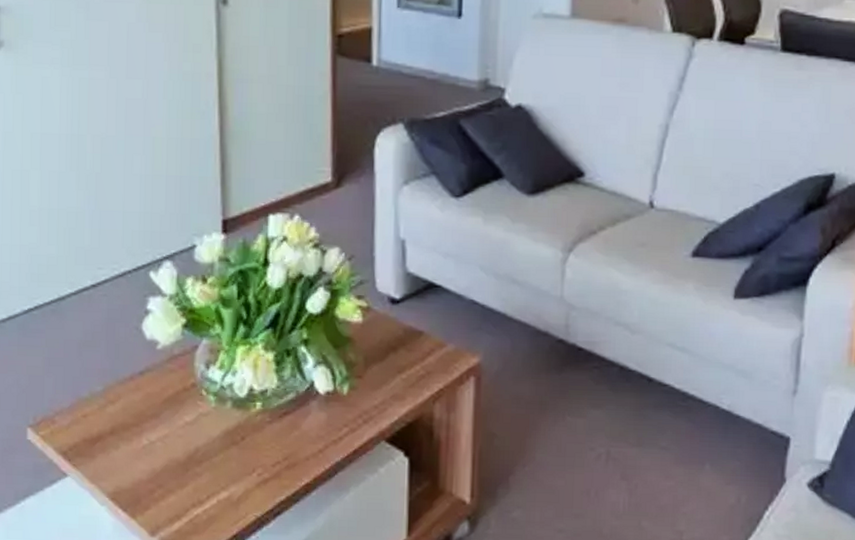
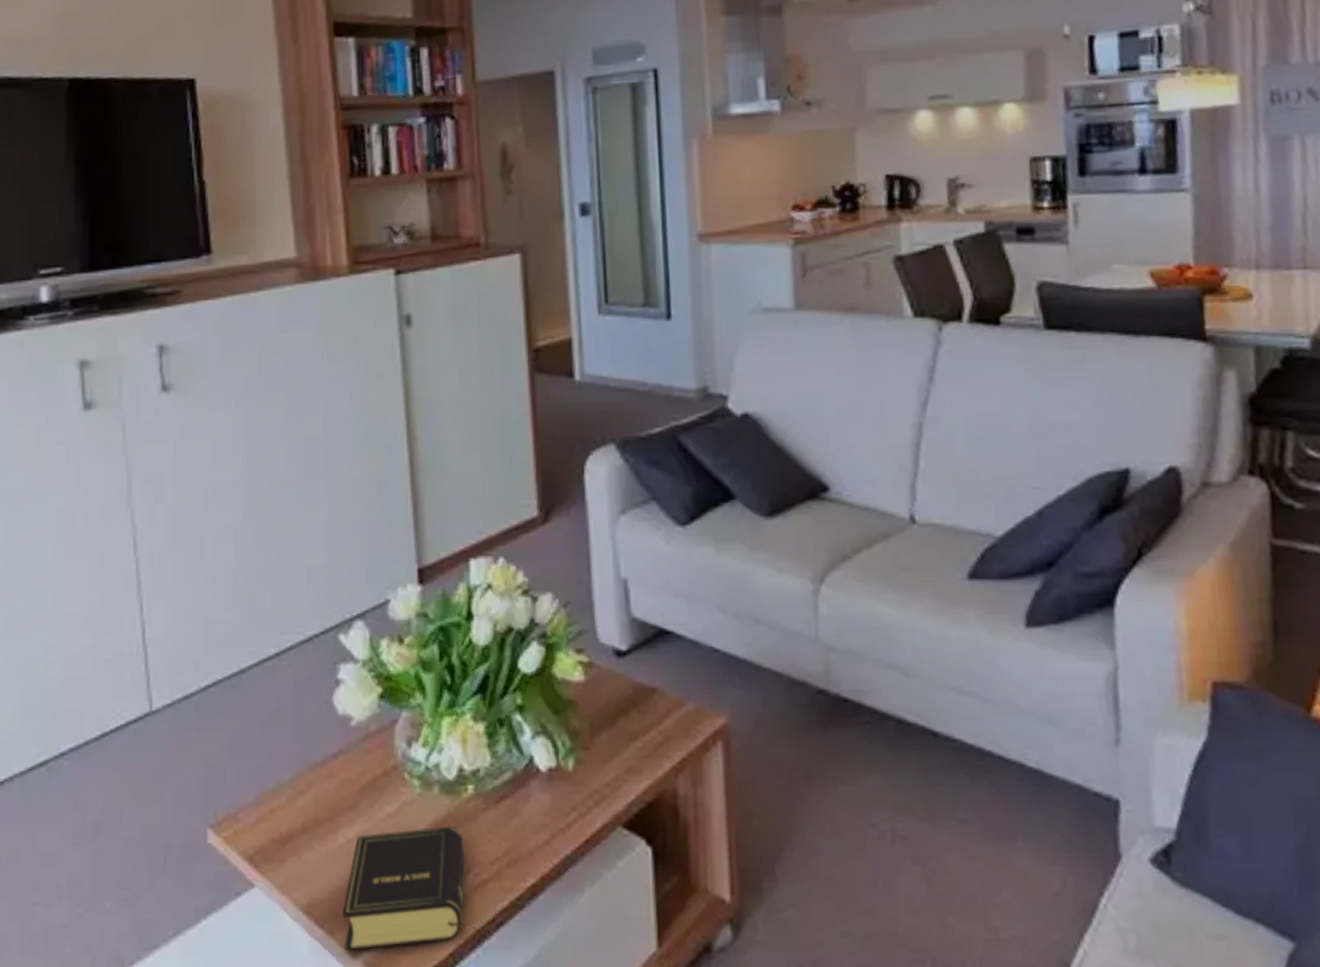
book: none [142,434,251,531] -> present [341,826,465,951]

